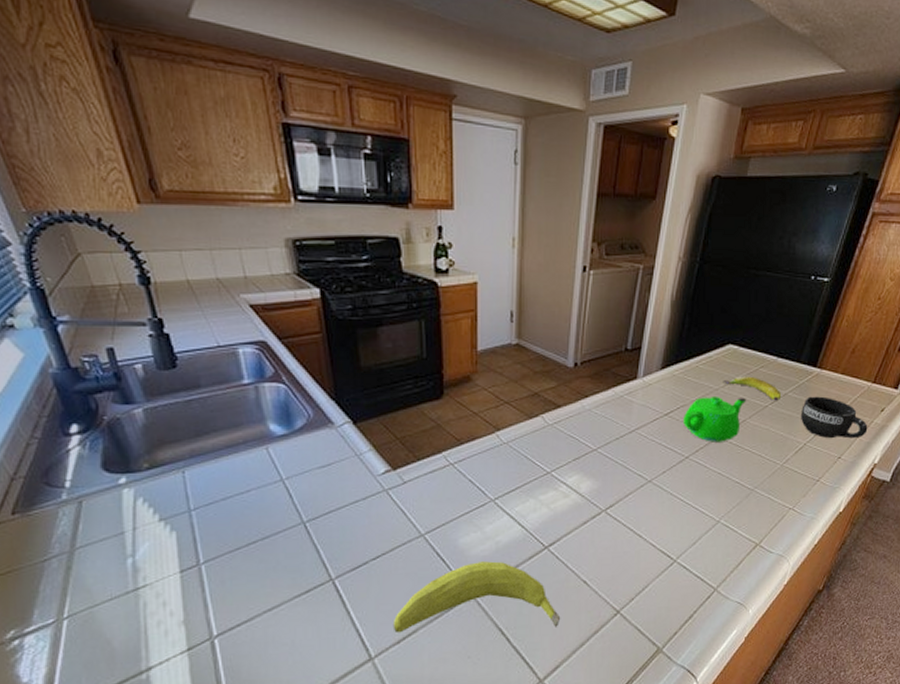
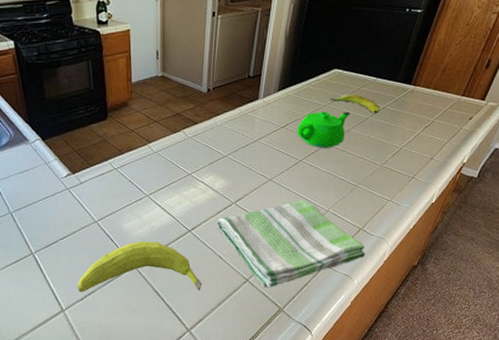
dish towel: none [581,507,763,622] -> present [217,199,366,288]
mug: present [801,396,868,439] -> none [398,108,458,143]

